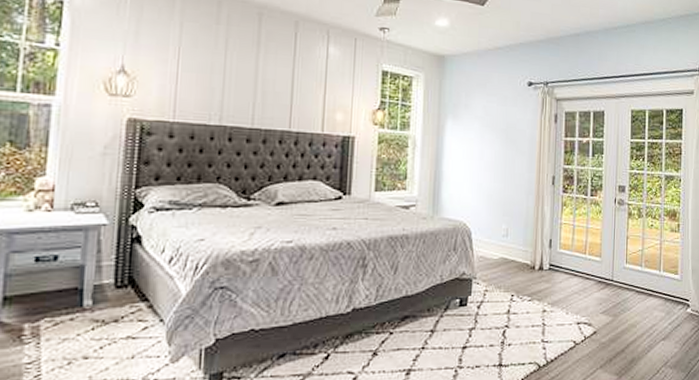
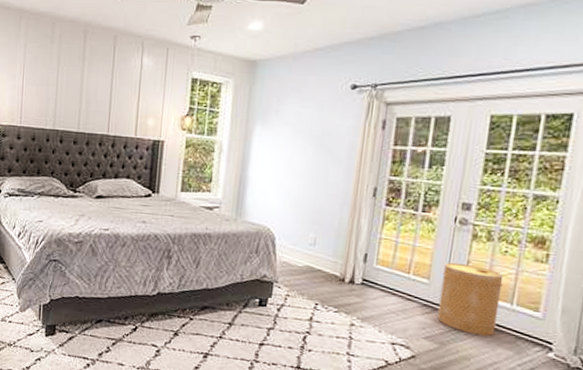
basket: none [609,239,653,302] -> present [437,262,504,336]

